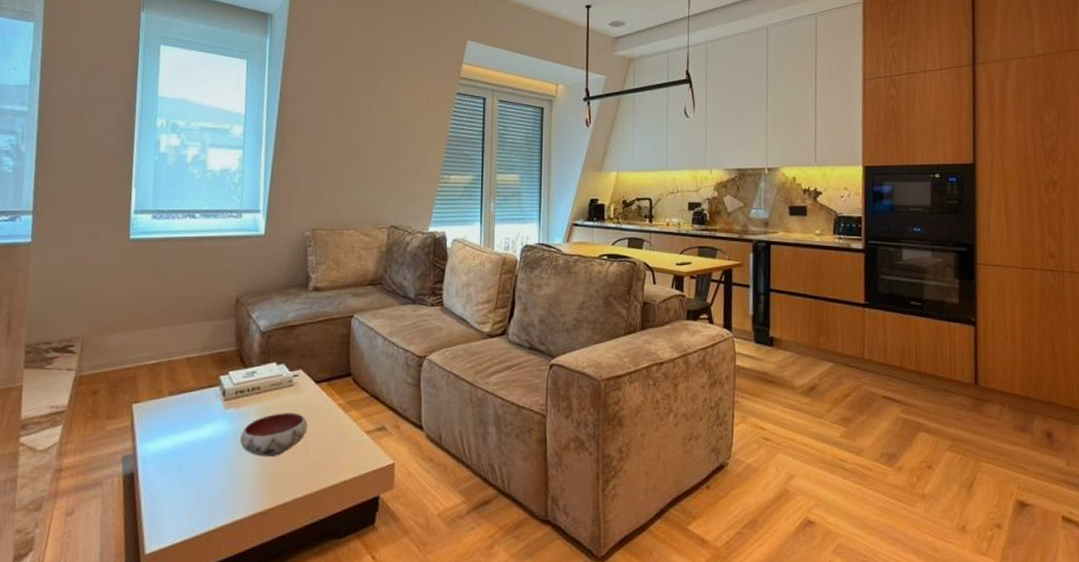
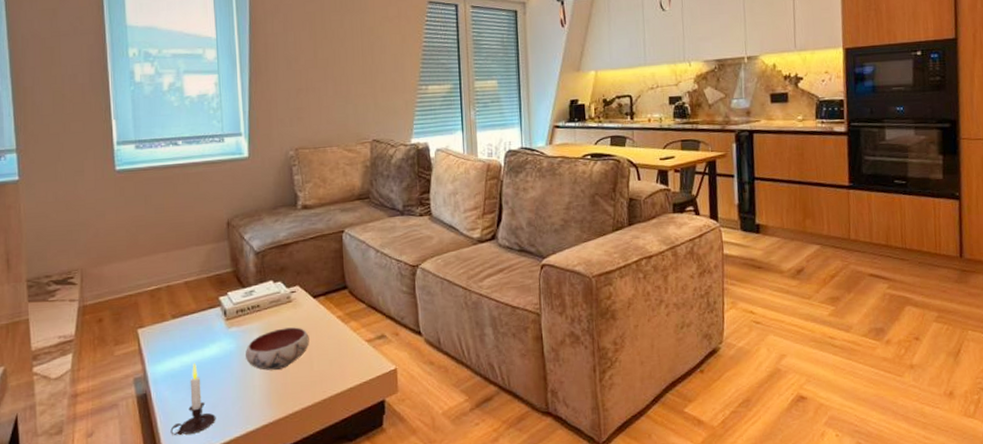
candle: none [154,444,203,520] -> present [170,363,216,435]

